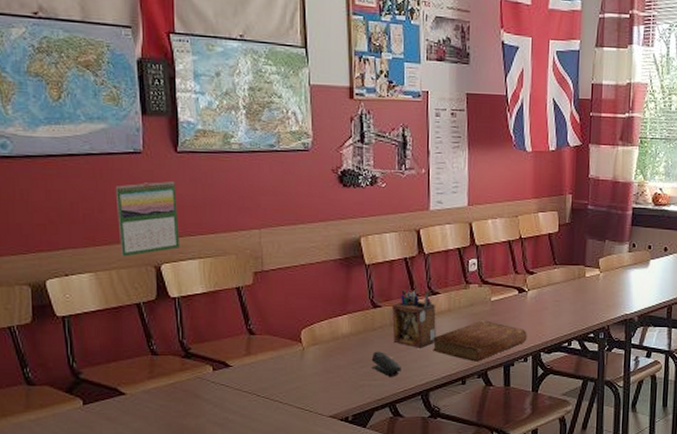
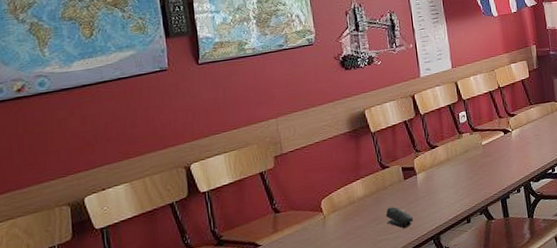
calendar: present [115,182,179,257] -> none [145,90,206,164]
desk organizer: present [392,288,436,348] -> none [399,145,440,198]
bible: present [433,320,527,362] -> none [437,162,517,201]

